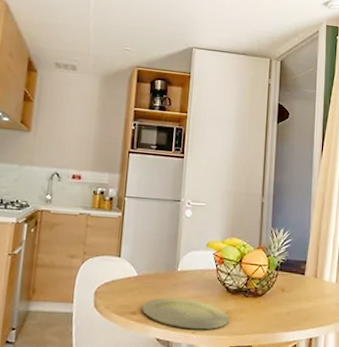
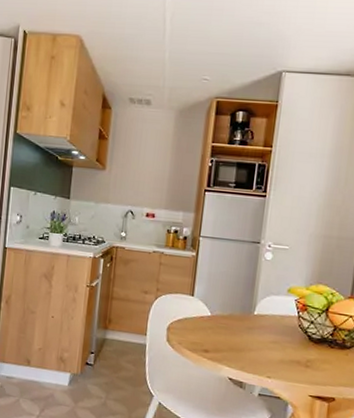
plate: present [142,297,229,330] -> none [214,339,310,376]

